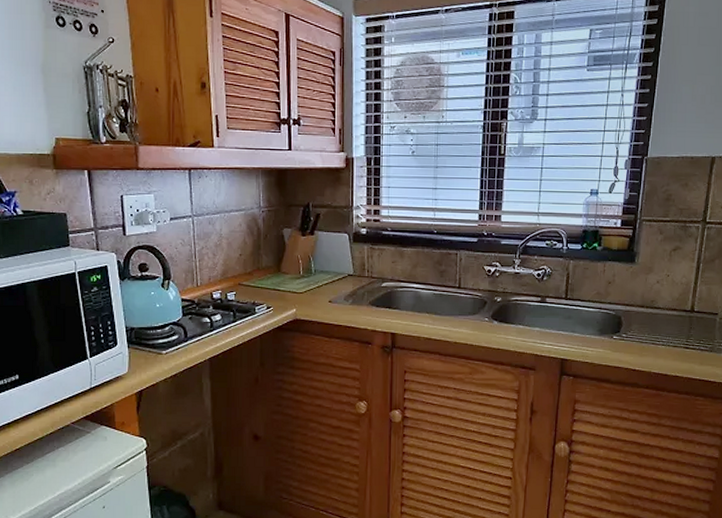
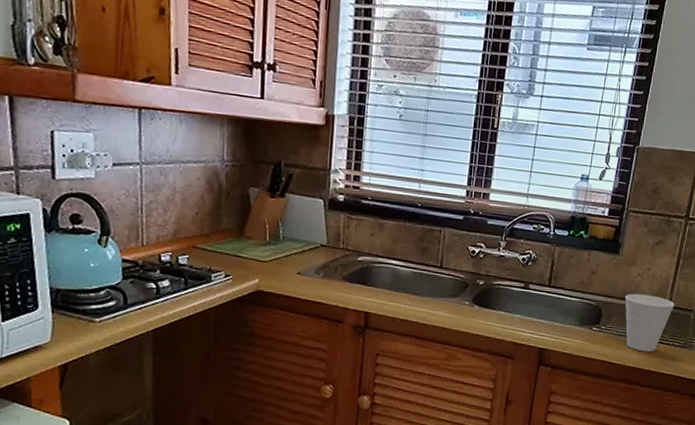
cup: none [644,300,698,358] -> present [624,293,675,352]

